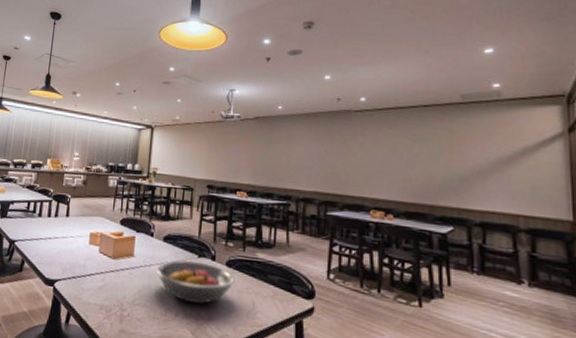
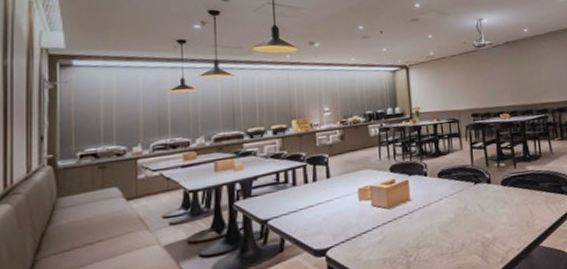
fruit bowl: present [156,260,235,304] -> none [436,187,511,230]

